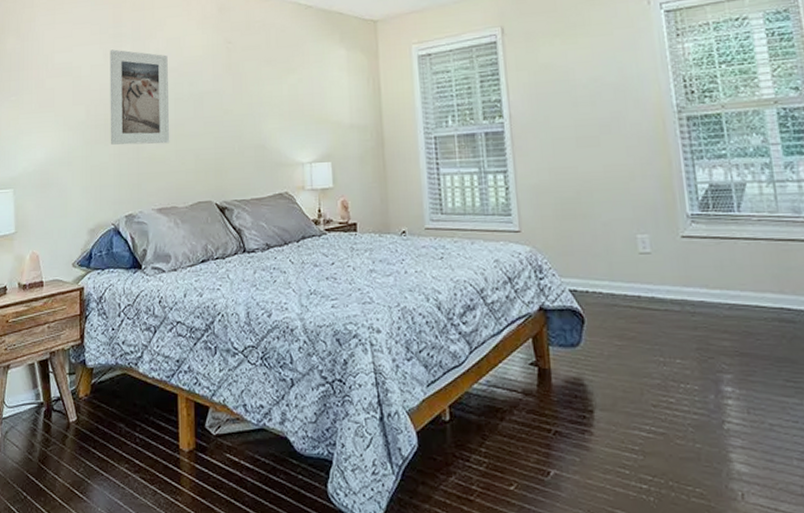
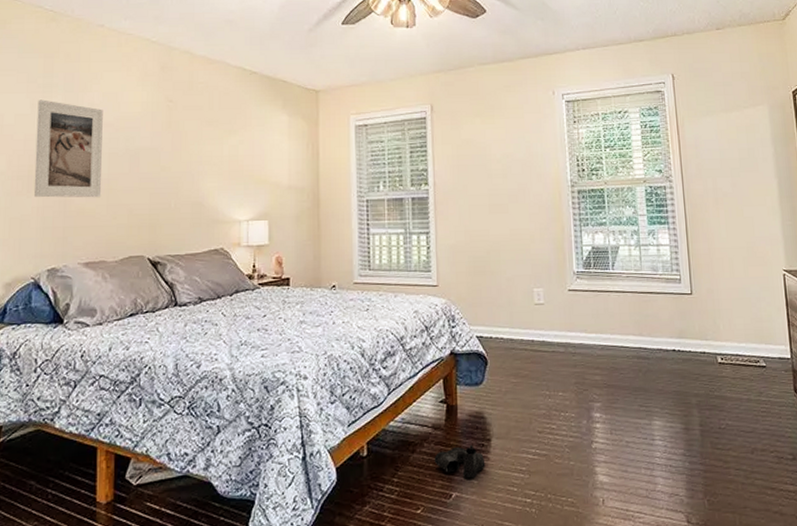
boots: none [526,415,589,455] -> present [434,444,486,479]

